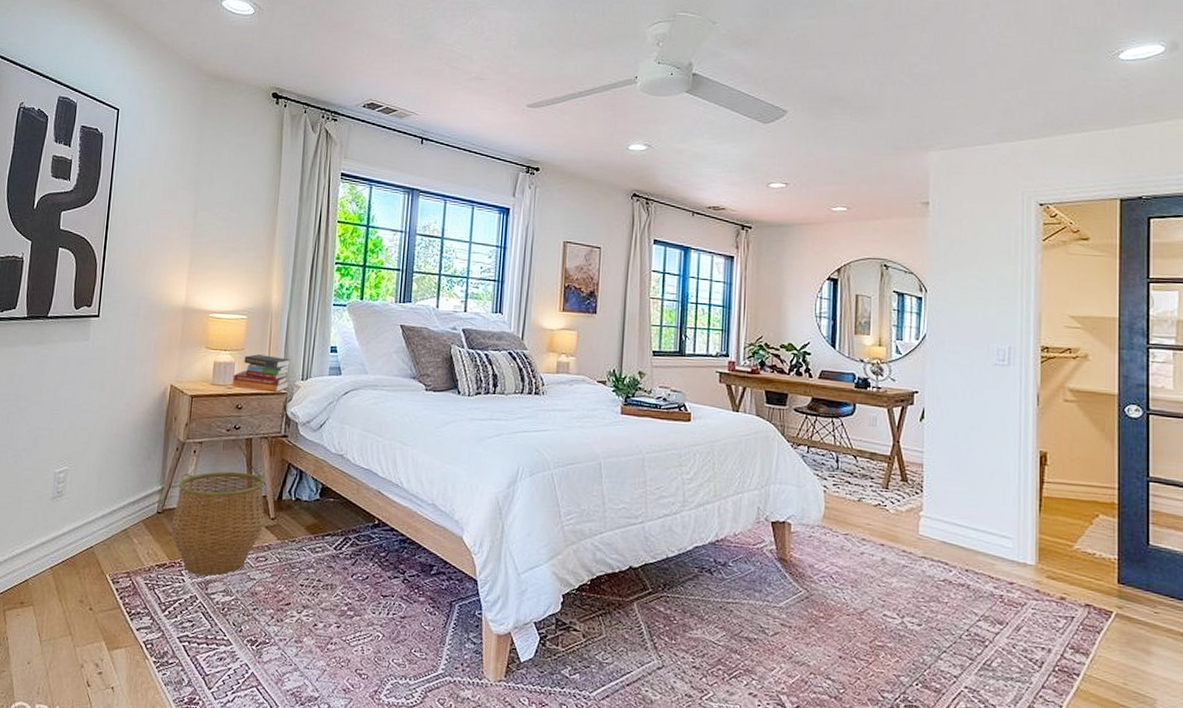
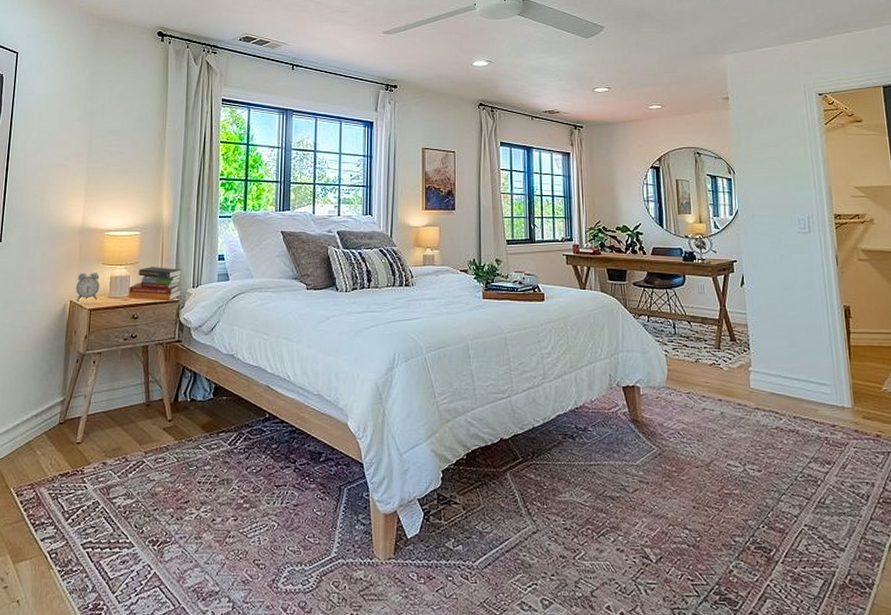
basket: present [170,471,265,576] -> none [72,378,163,481]
alarm clock: none [177,356,203,386] -> present [76,273,100,301]

